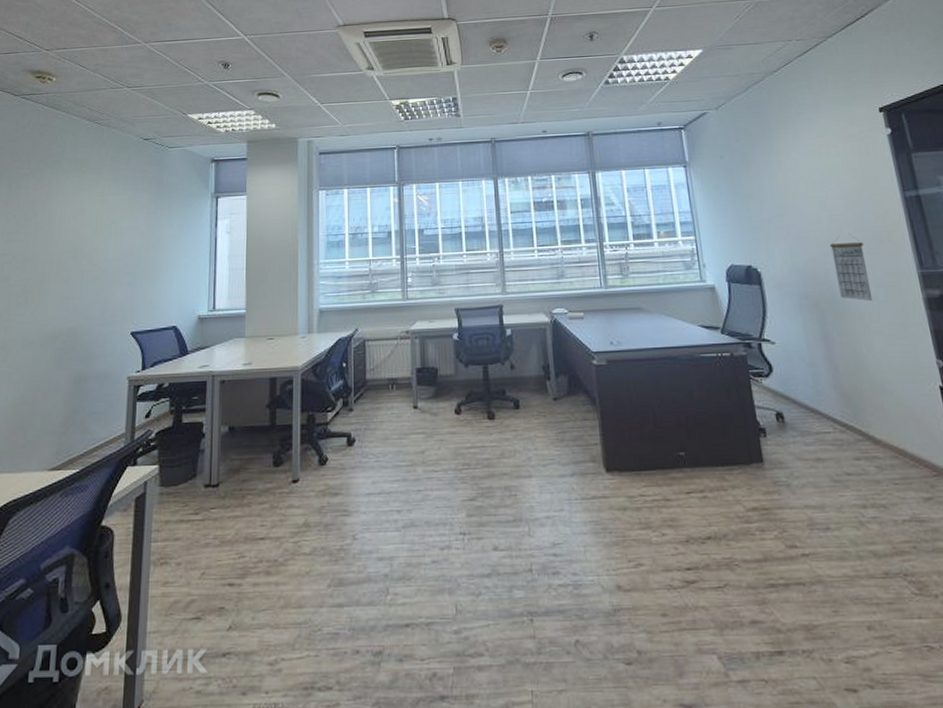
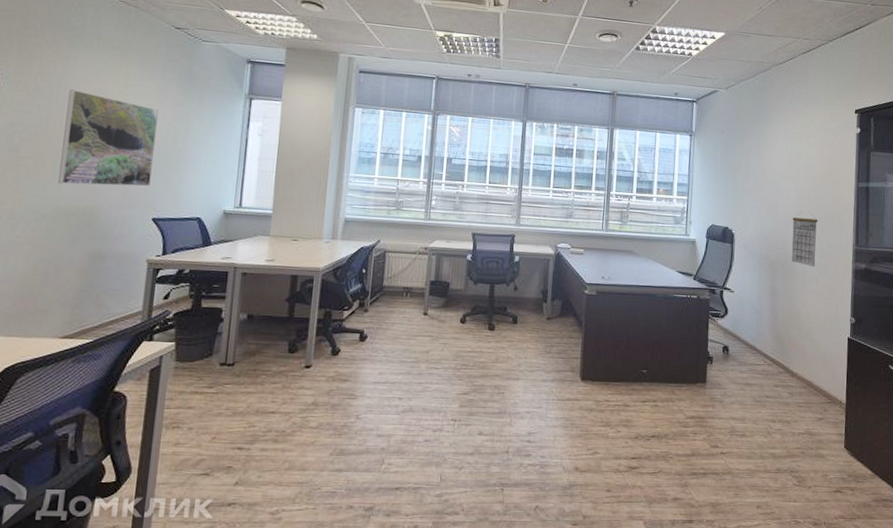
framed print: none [44,213,132,307] -> present [58,89,158,187]

